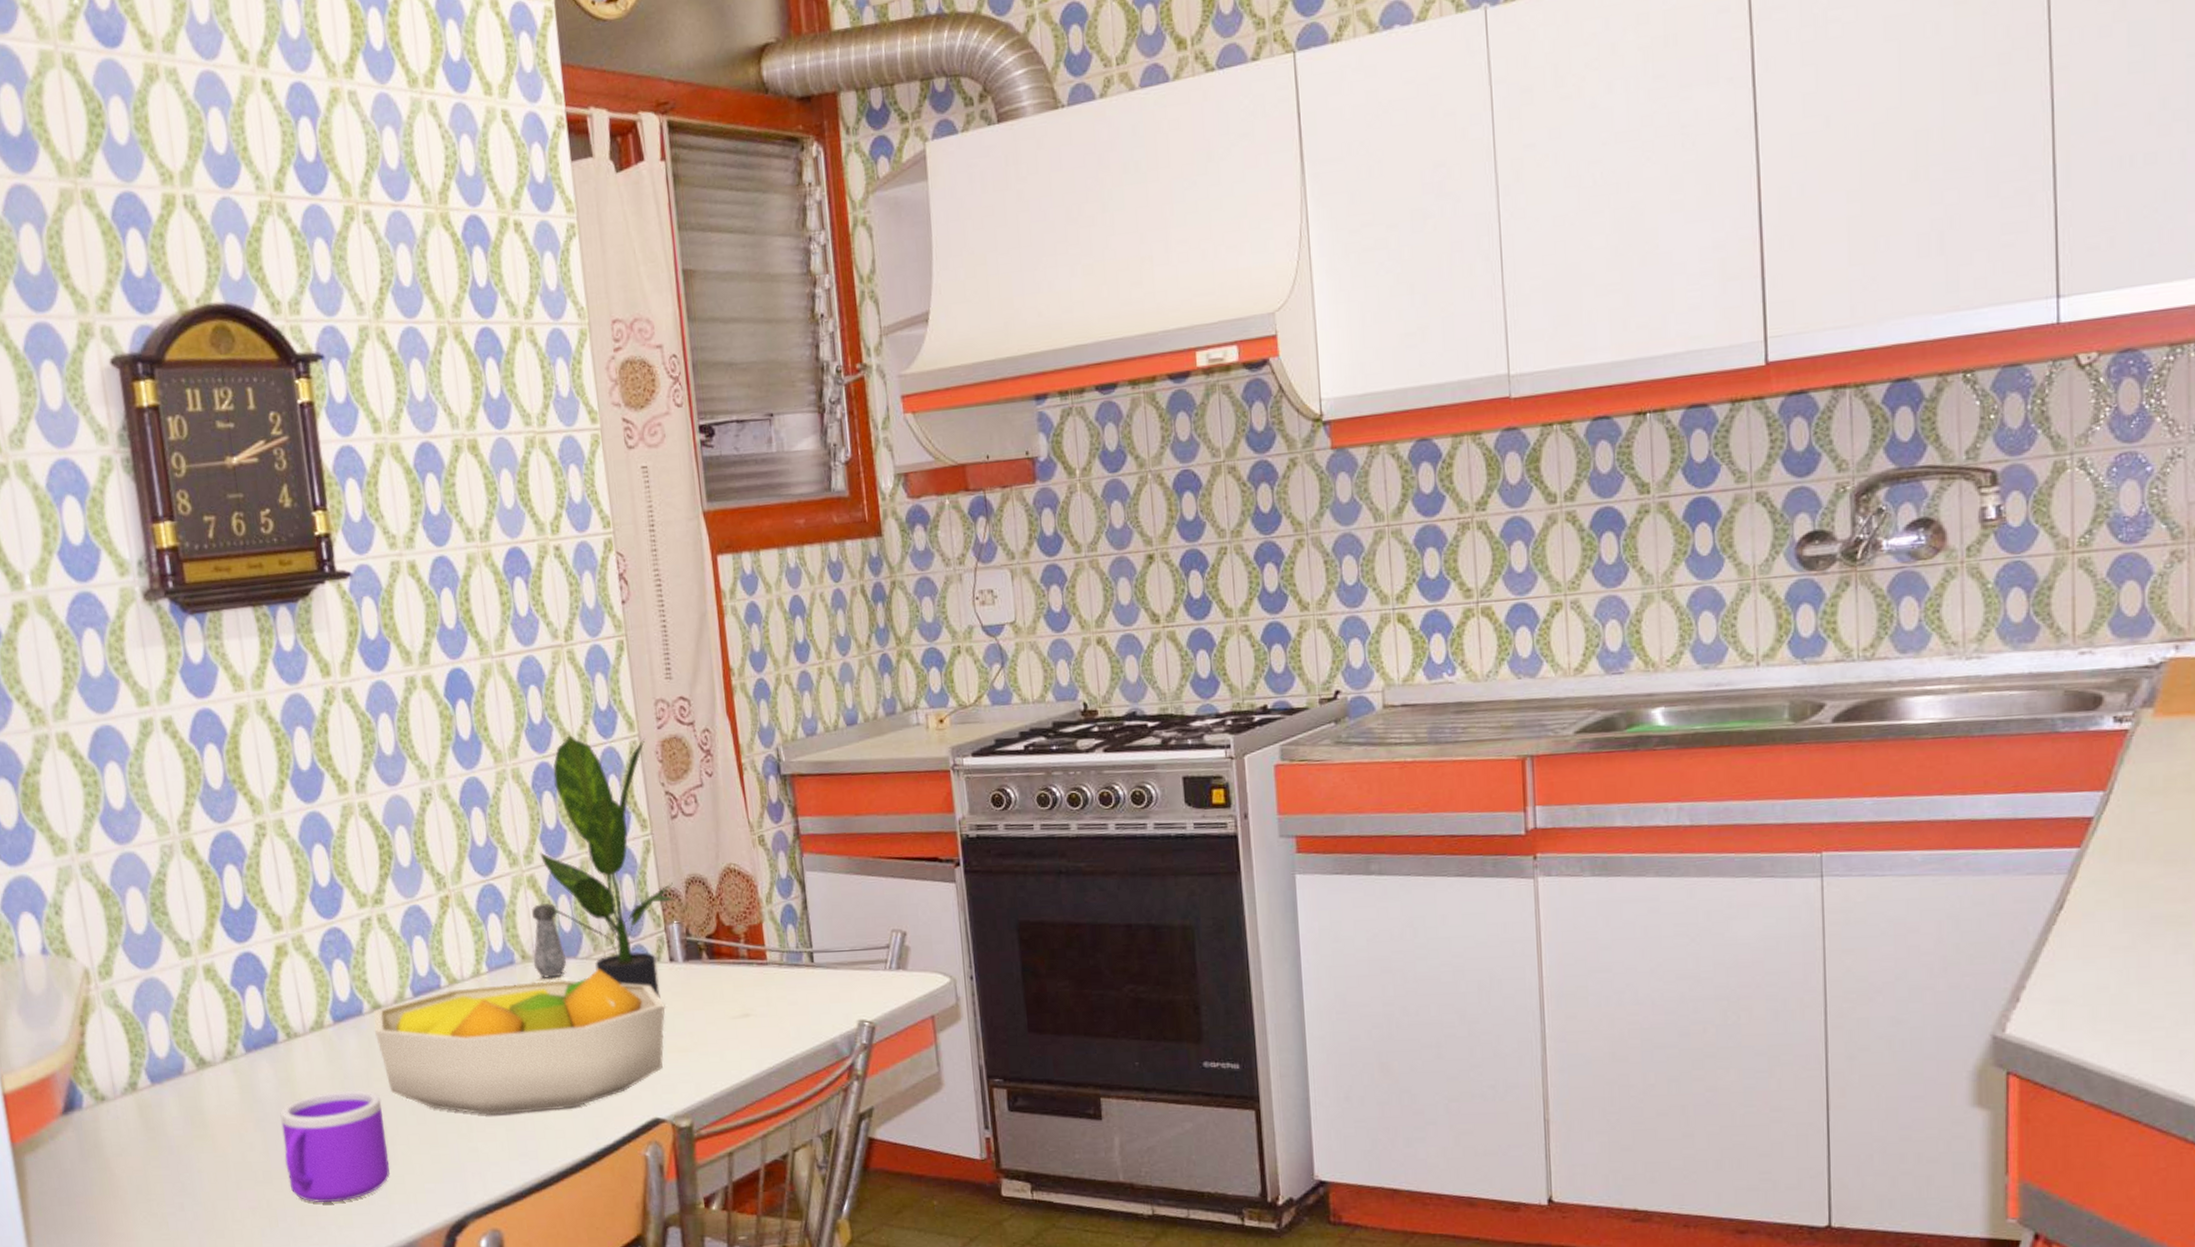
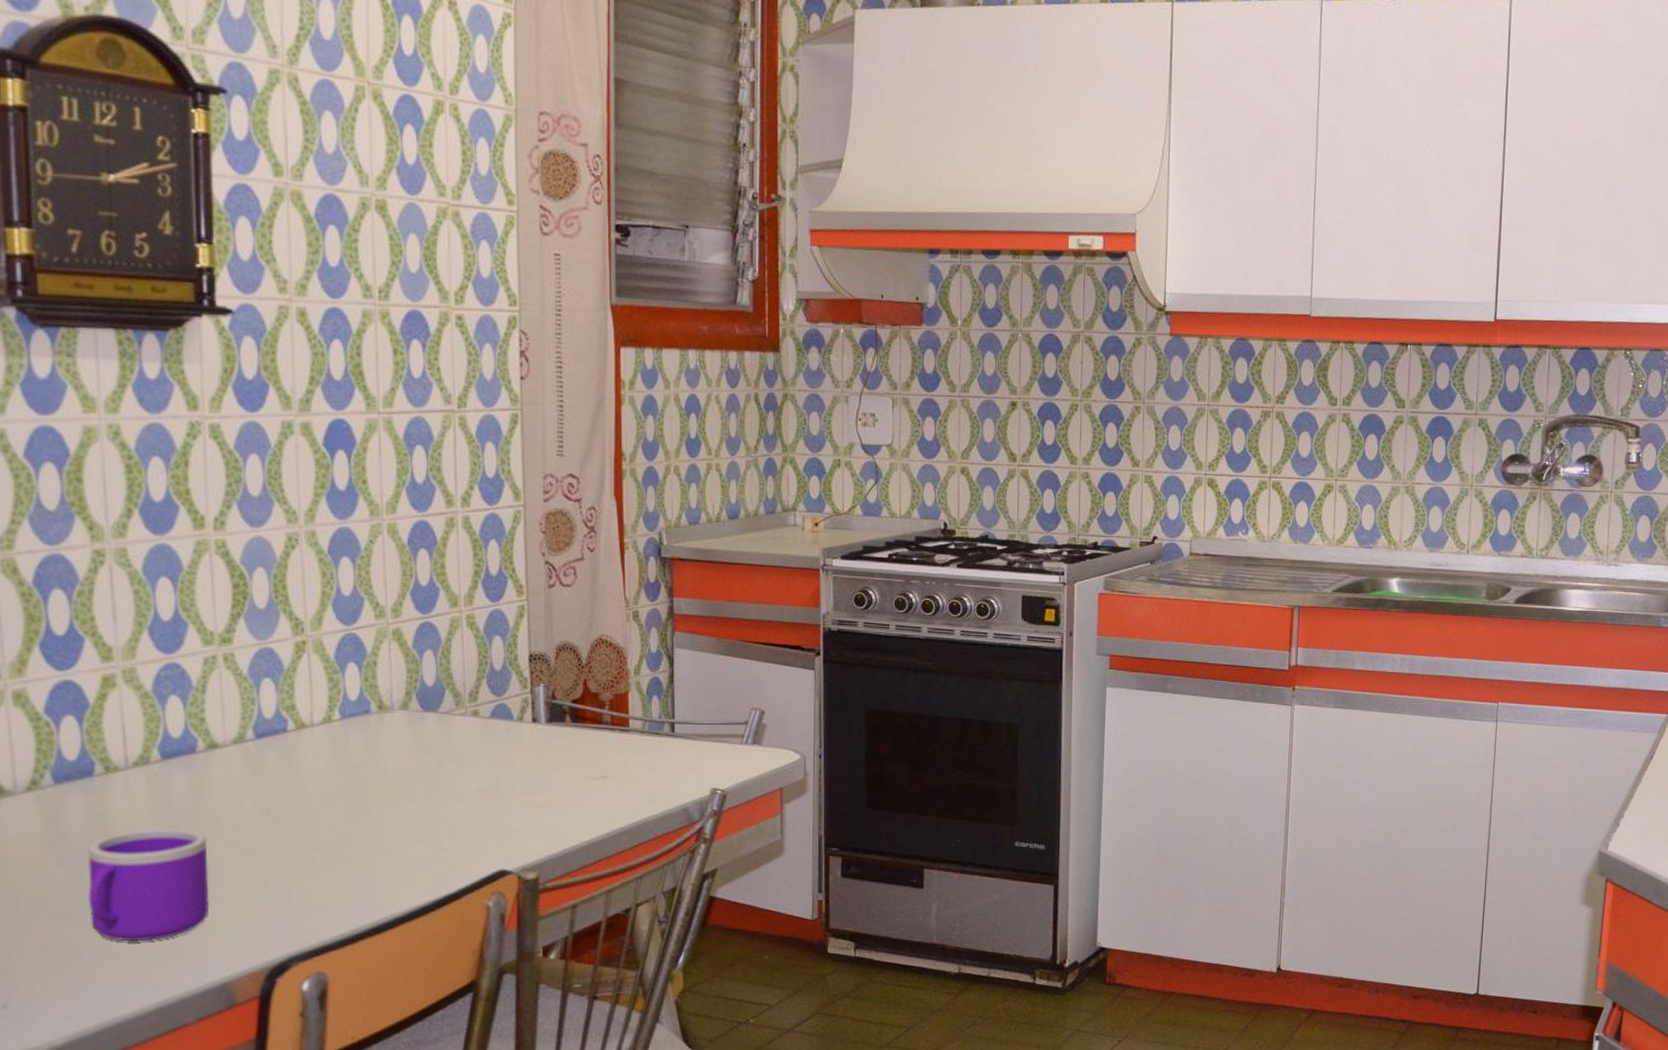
fruit bowl: present [373,969,665,1116] -> none [208,724,523,861]
salt shaker: present [531,903,567,978] -> none [390,656,426,729]
potted plant: present [535,734,674,999] -> none [398,497,543,756]

